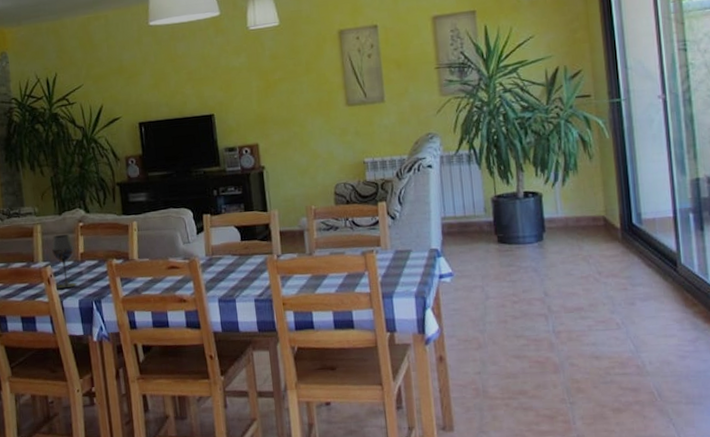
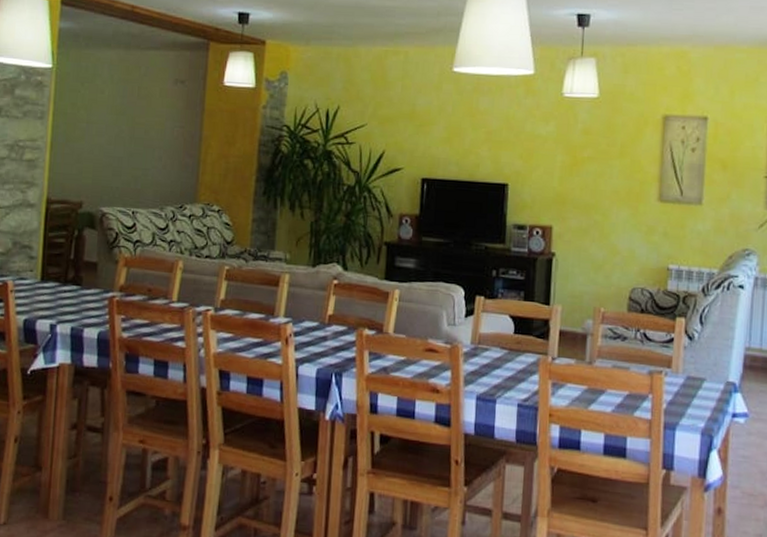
wineglass: present [51,234,77,288] -> none [294,289,322,352]

